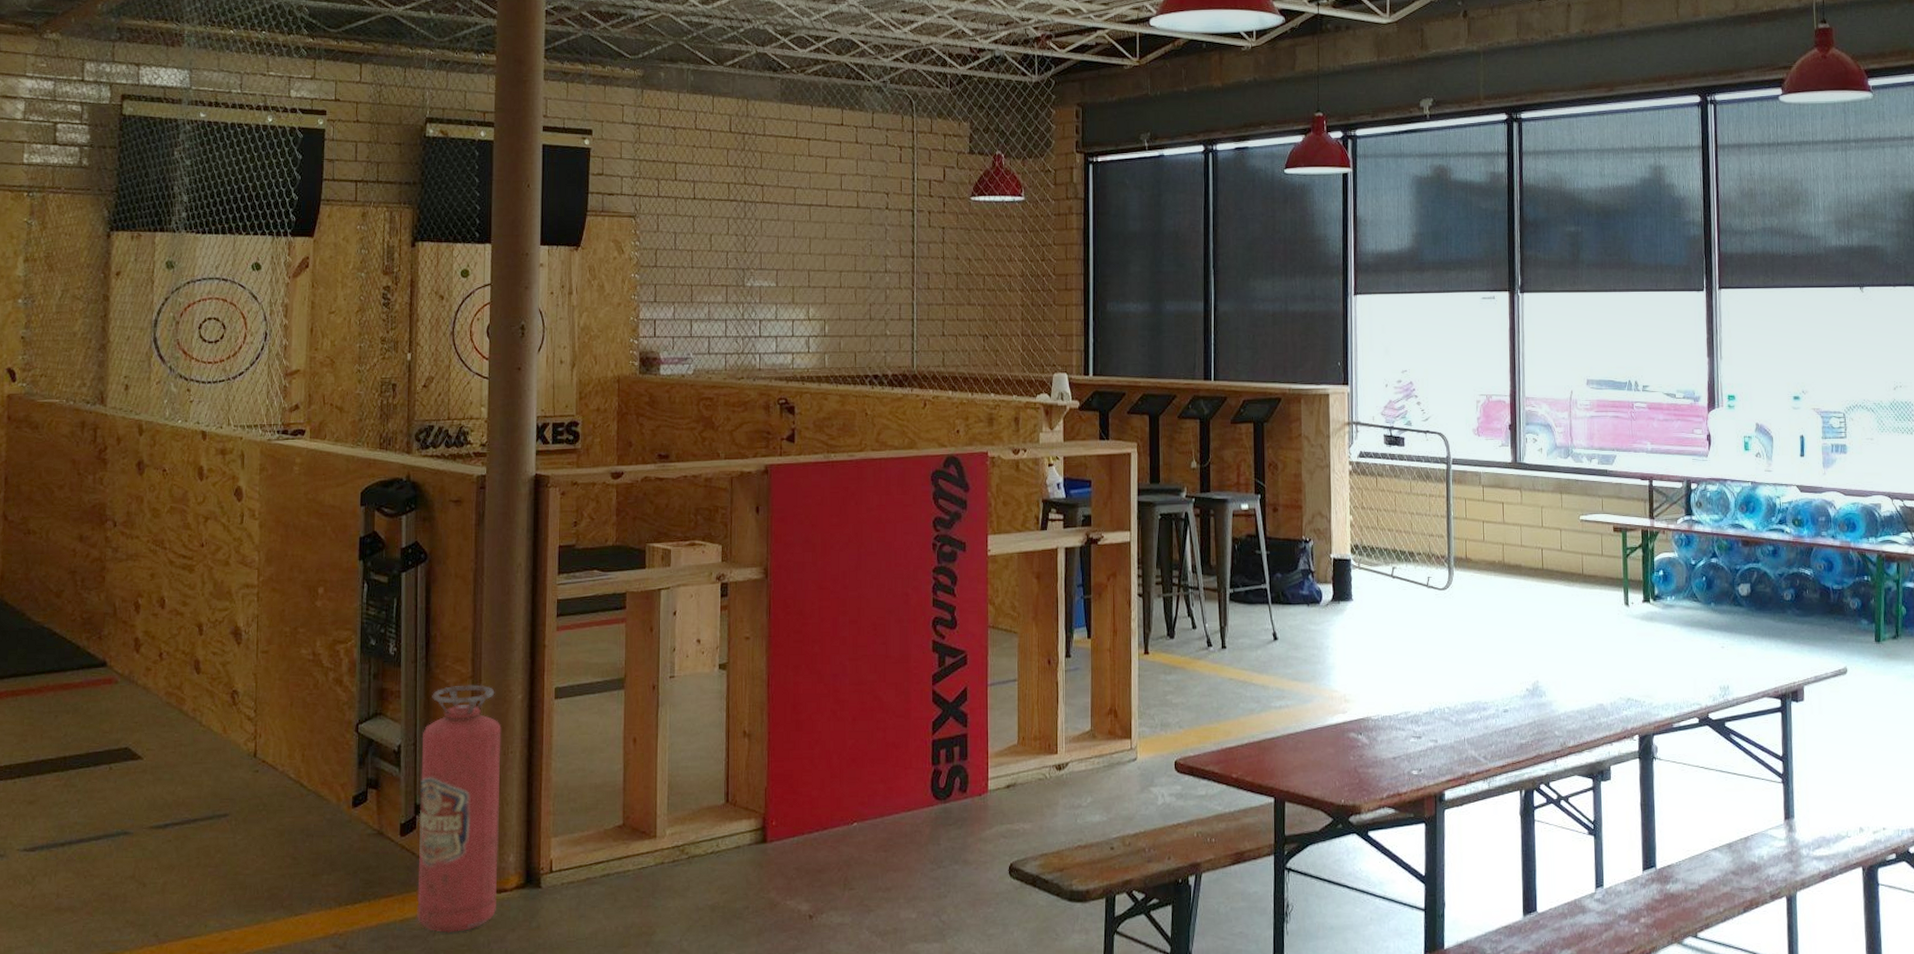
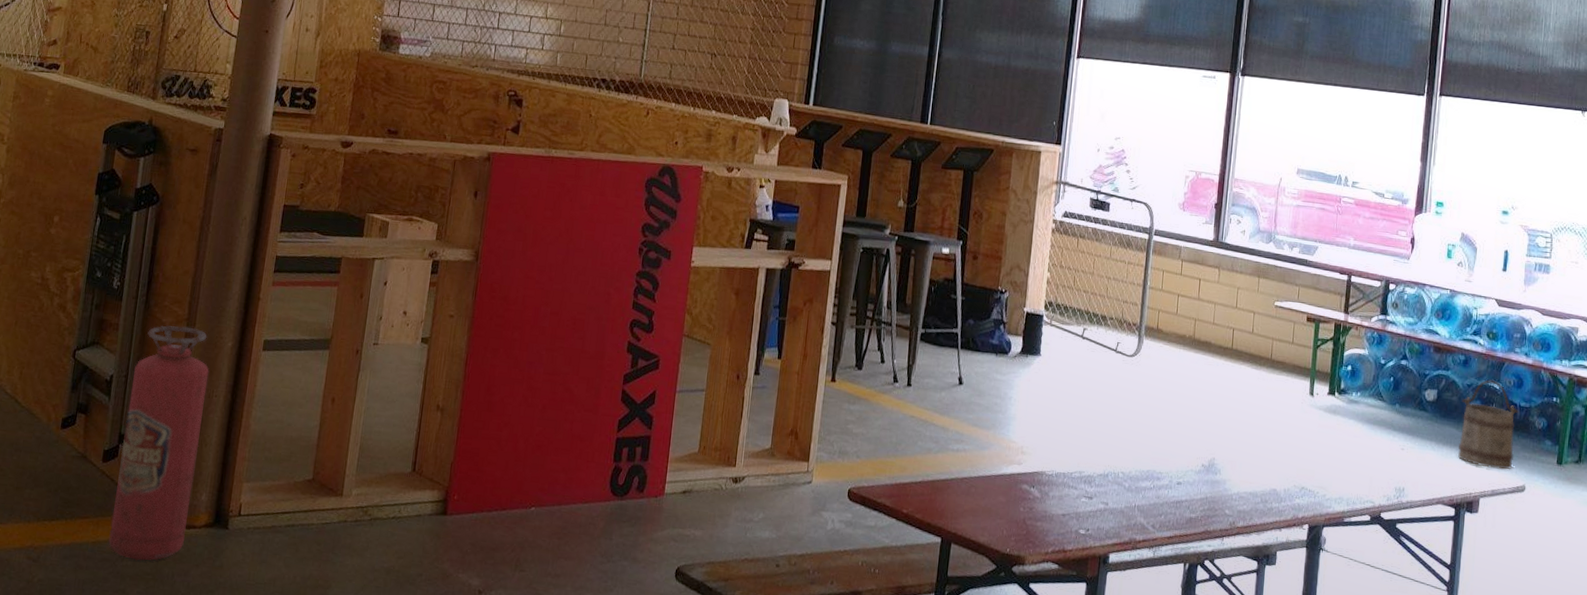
bucket: none [1775,566,1833,655] -> present [1457,379,1518,470]

